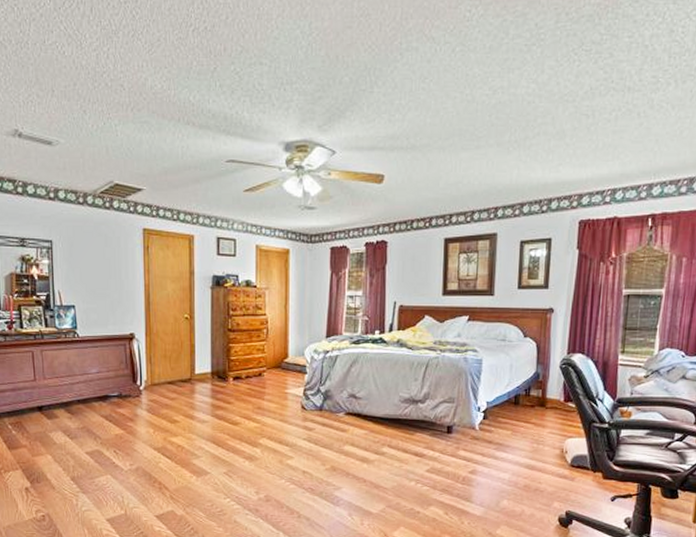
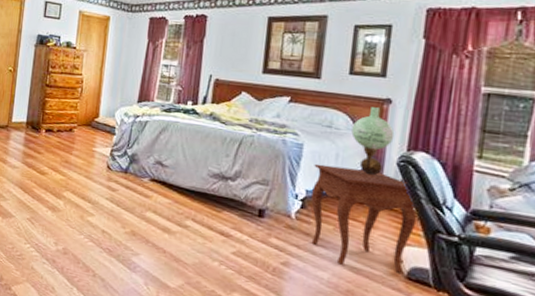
side table: none [492,376,577,464] -> present [311,163,417,274]
wall lamp: none [522,317,557,381] -> present [351,107,395,176]

